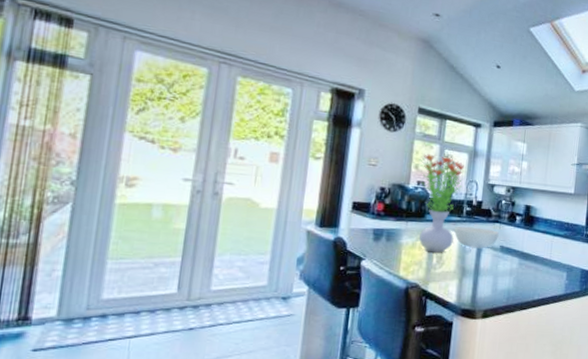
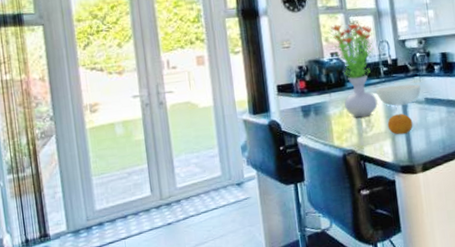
fruit: none [457,256,484,278] -> present [387,113,413,135]

